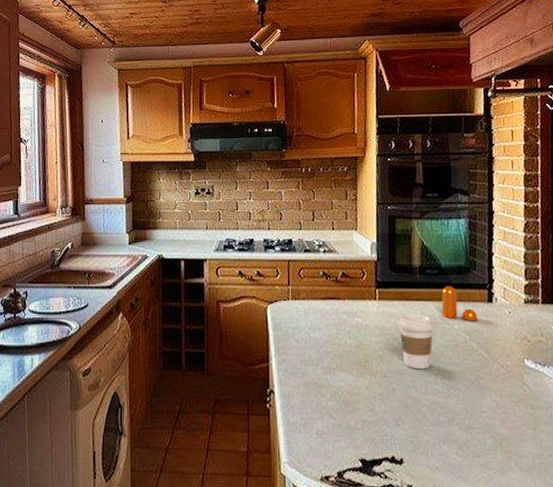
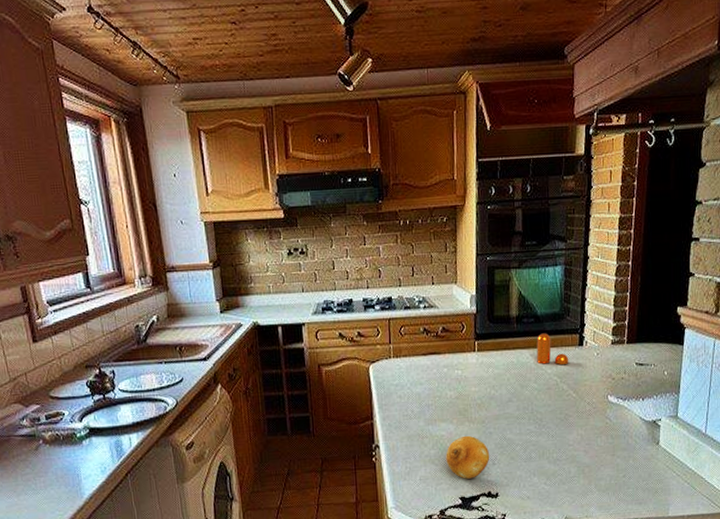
fruit: none [344,389,393,439] -> present [446,435,490,479]
coffee cup: present [396,313,436,370] -> none [494,361,530,414]

